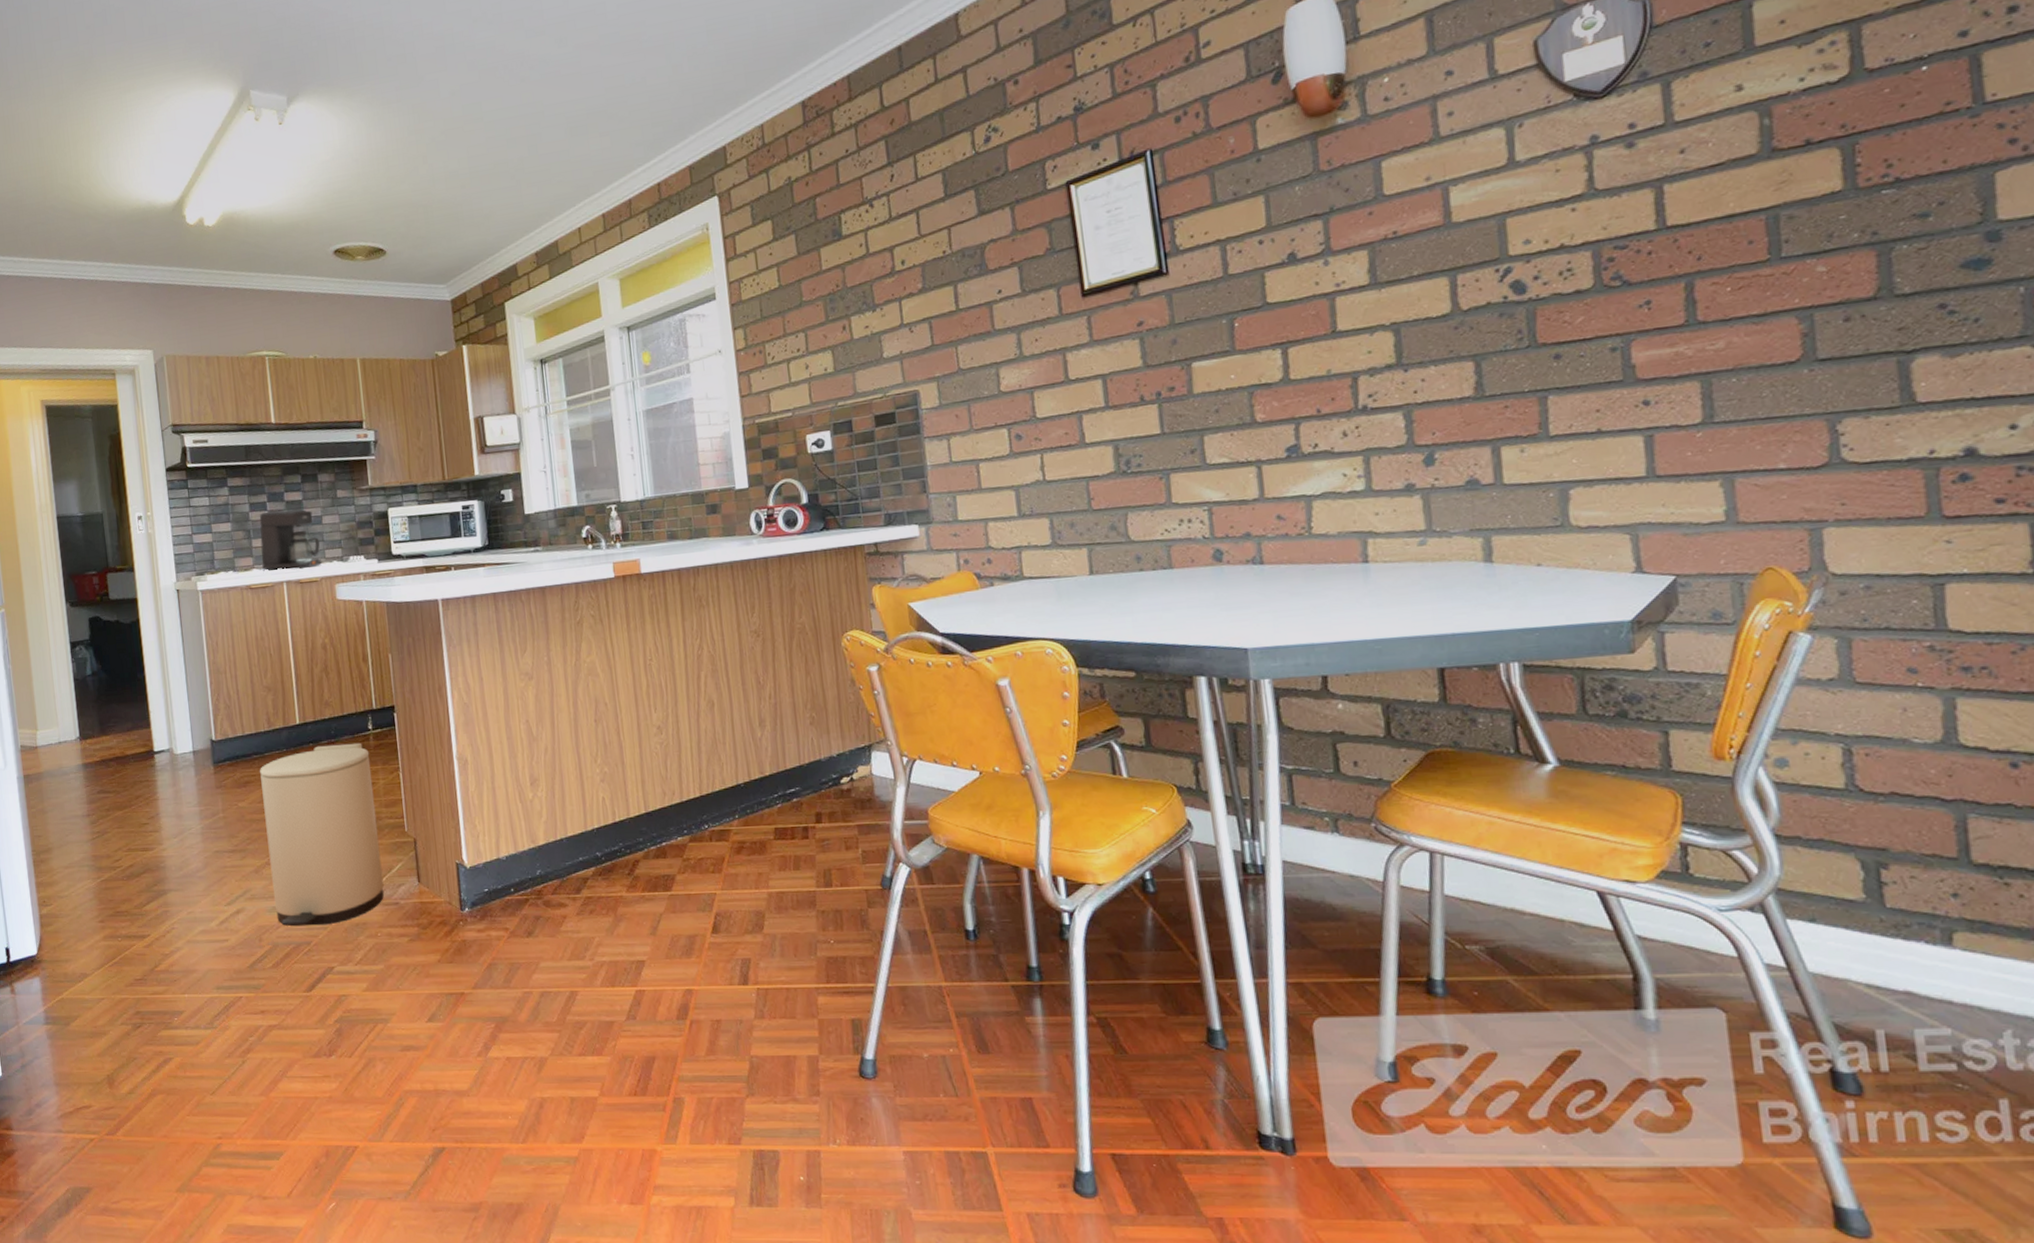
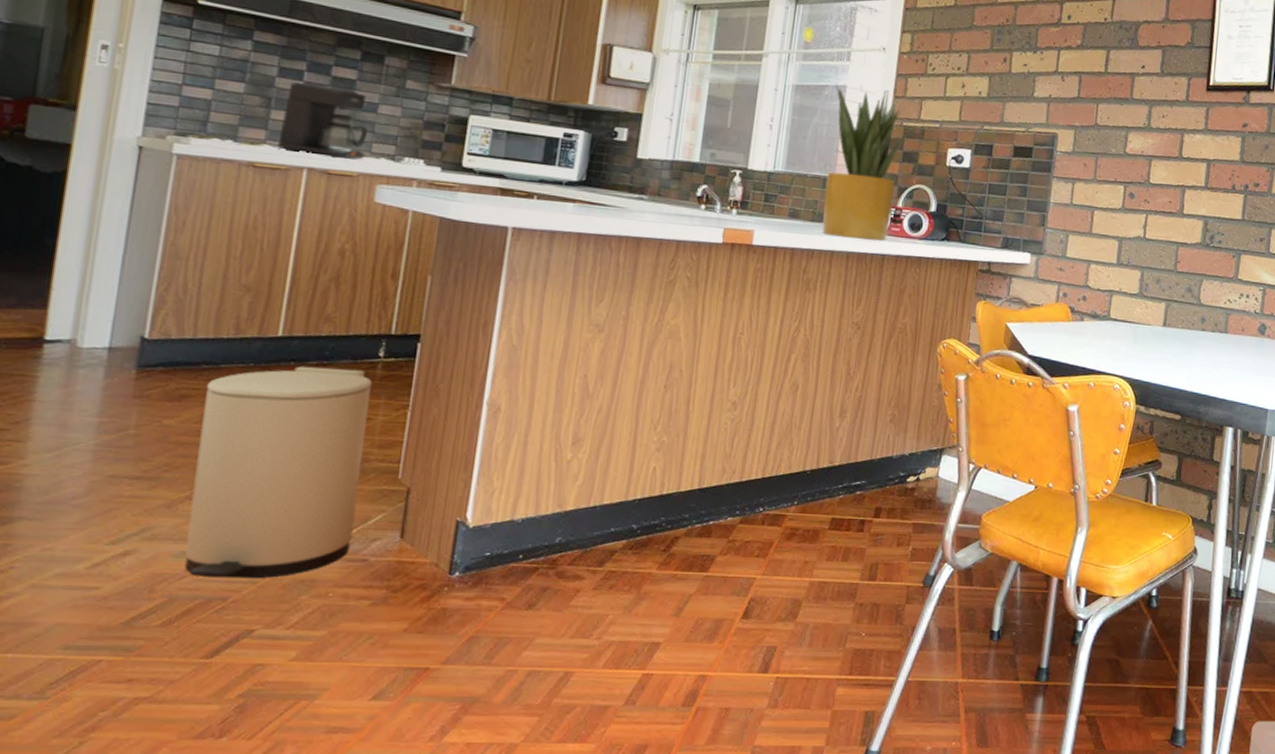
planter: none [682,392,765,550] -> present [822,84,910,241]

